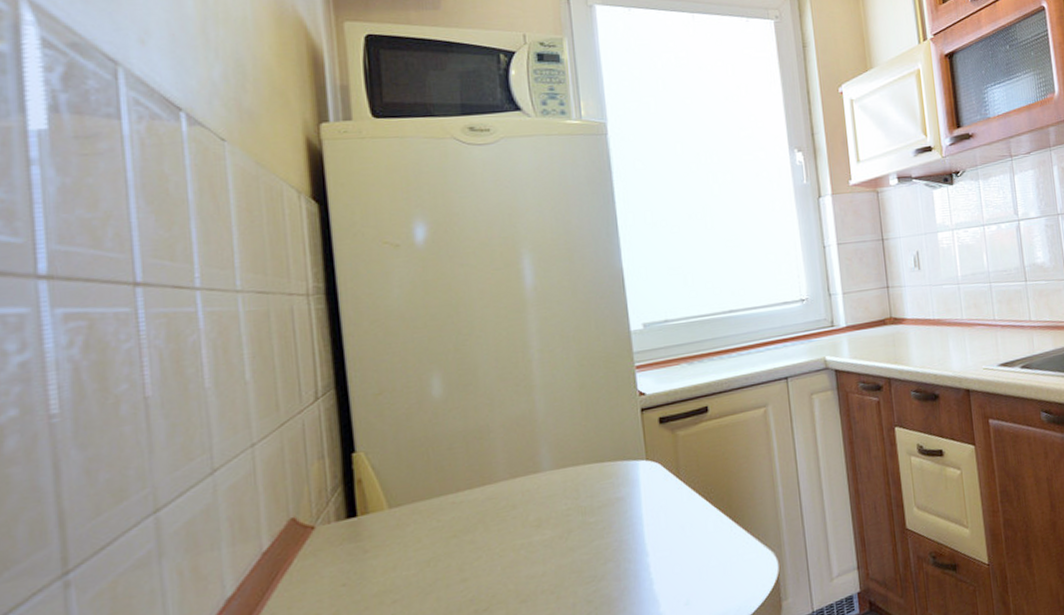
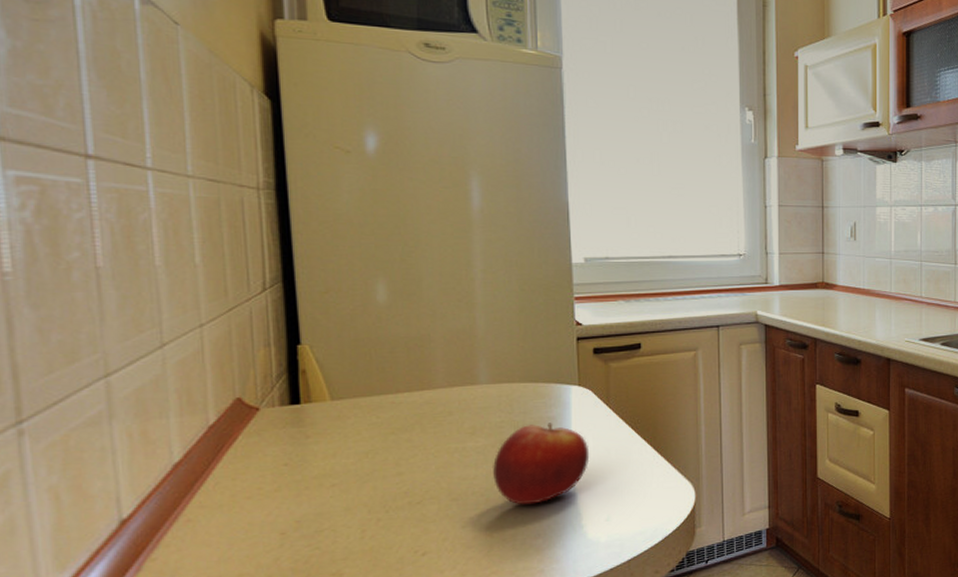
fruit: none [560,504,664,599] -> present [492,423,590,505]

